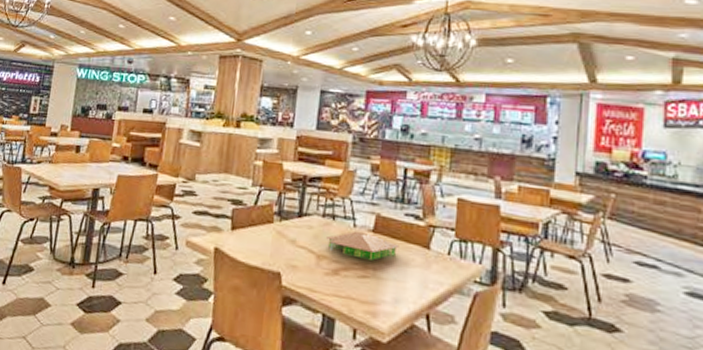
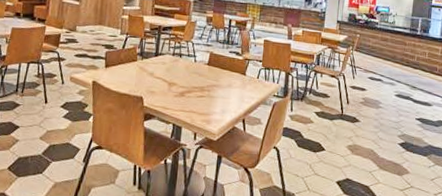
architectural model: present [326,231,399,260] -> none [175,64,226,85]

